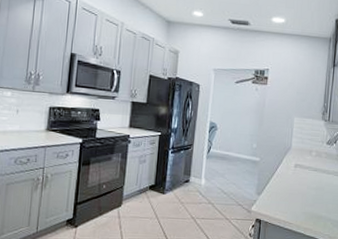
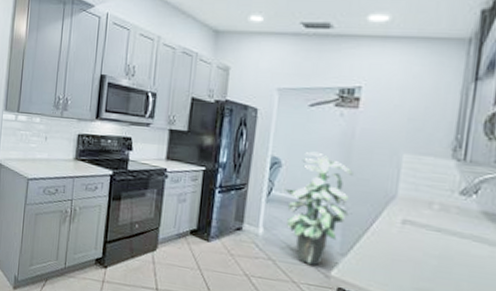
indoor plant: none [219,117,265,204] -> present [284,151,353,266]

